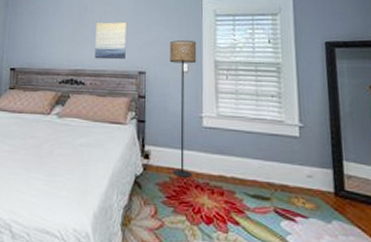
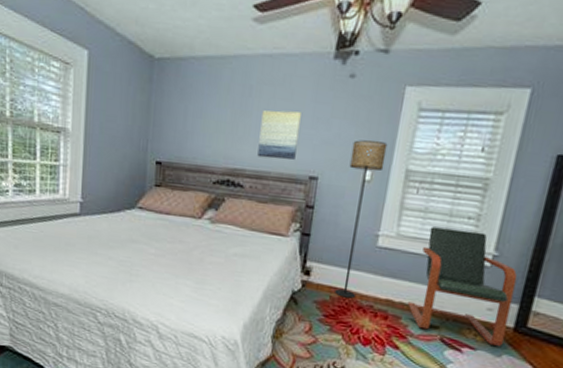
armchair: none [239,106,329,212] -> present [408,227,518,346]

